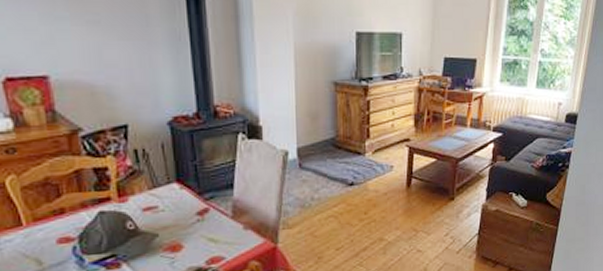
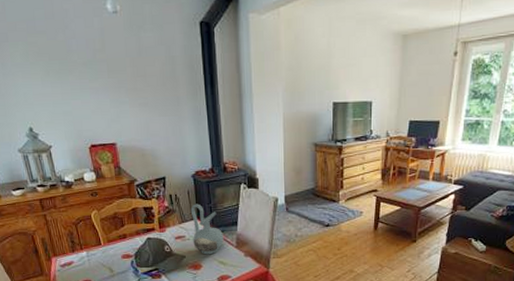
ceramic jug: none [165,161,215,231] -> present [190,204,224,255]

